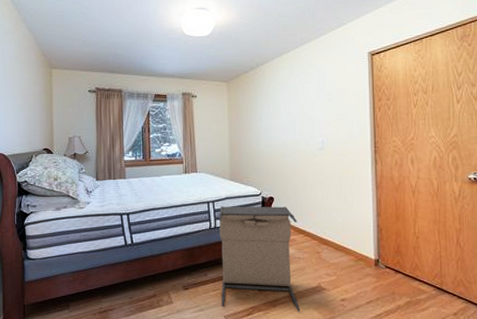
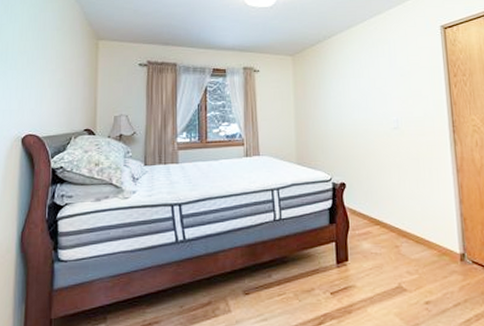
laundry hamper: present [218,206,300,312] -> none [284,193,379,319]

